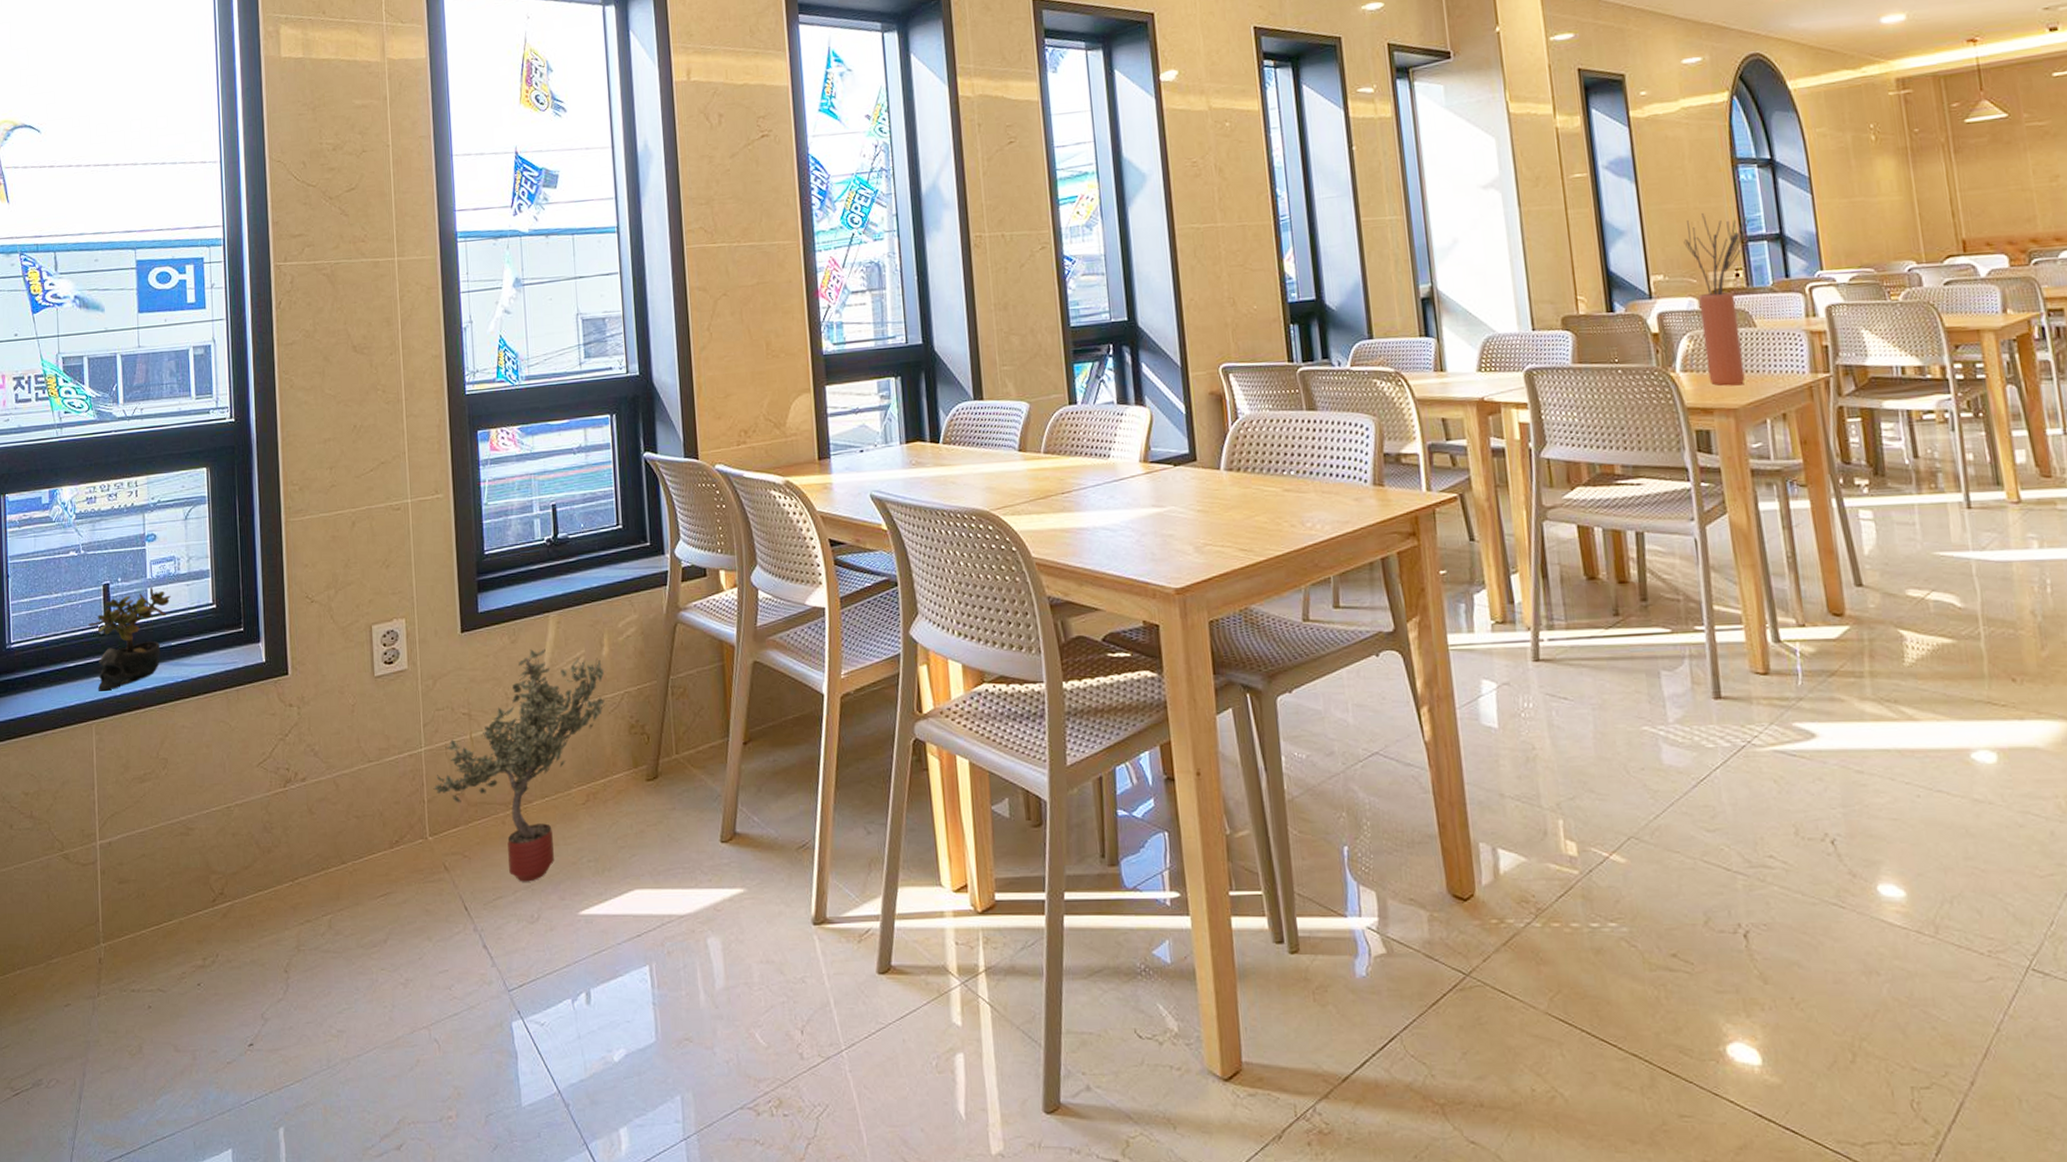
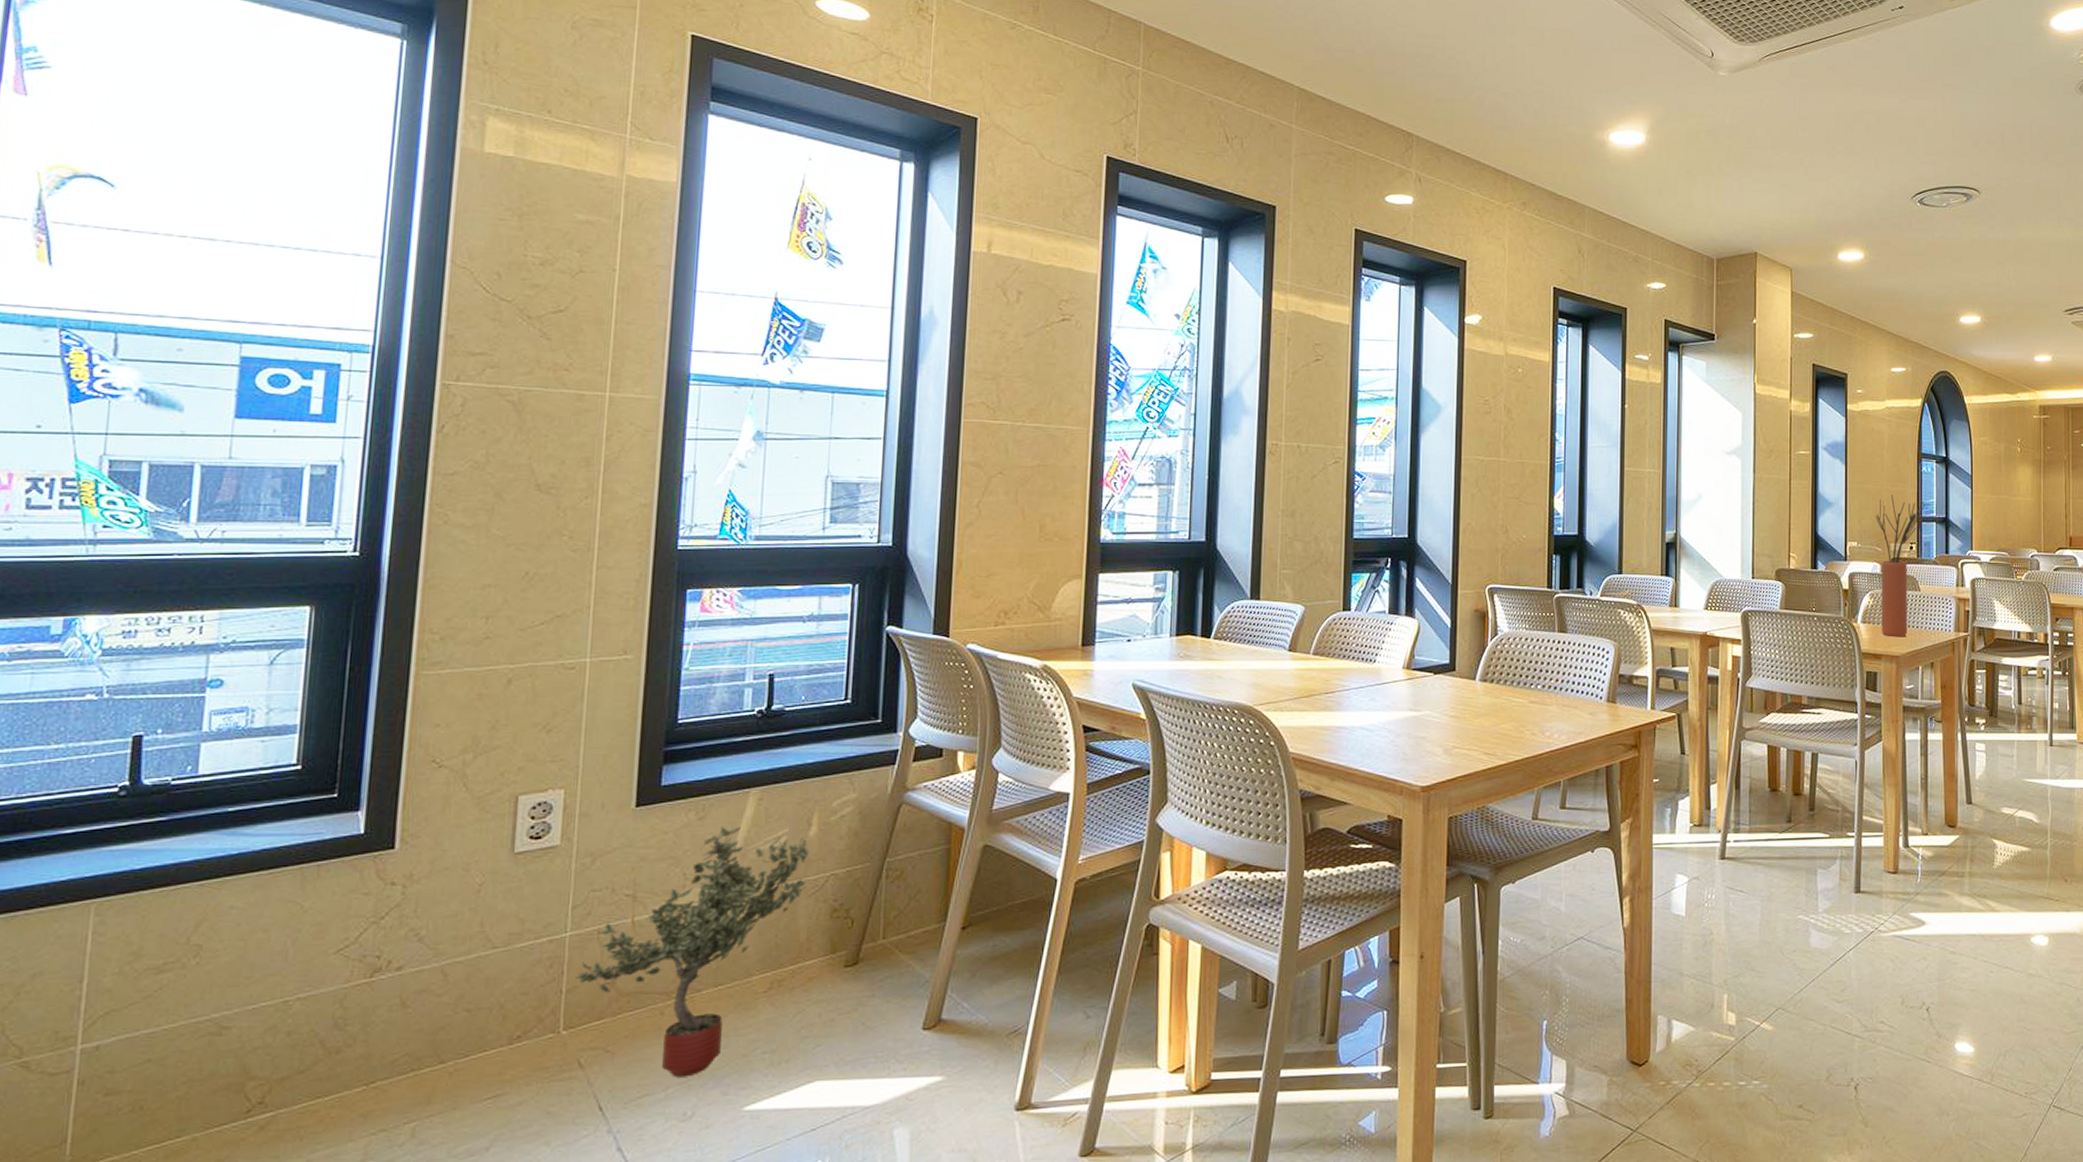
succulent plant: present [87,587,171,691] -> none [101,742,235,864]

